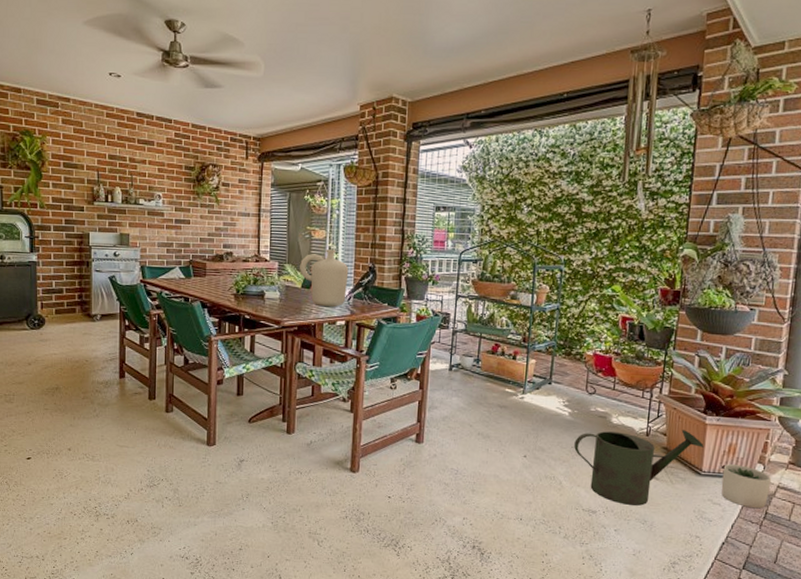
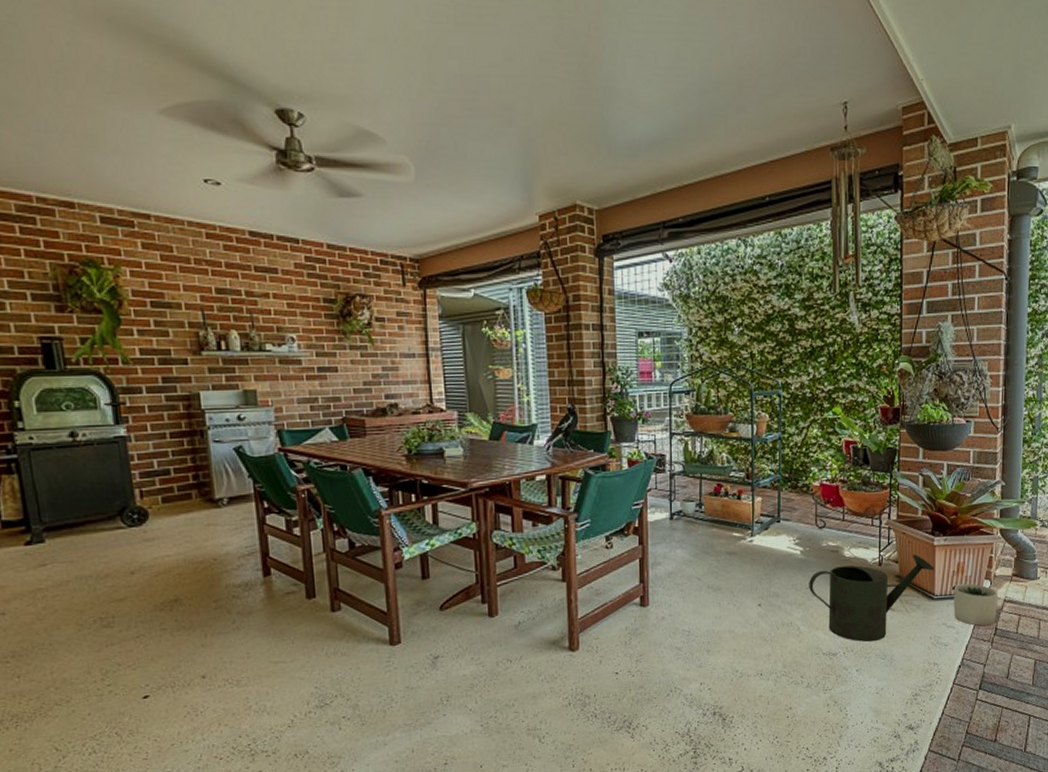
water jug: present [300,249,349,308] -> none [484,391,545,461]

